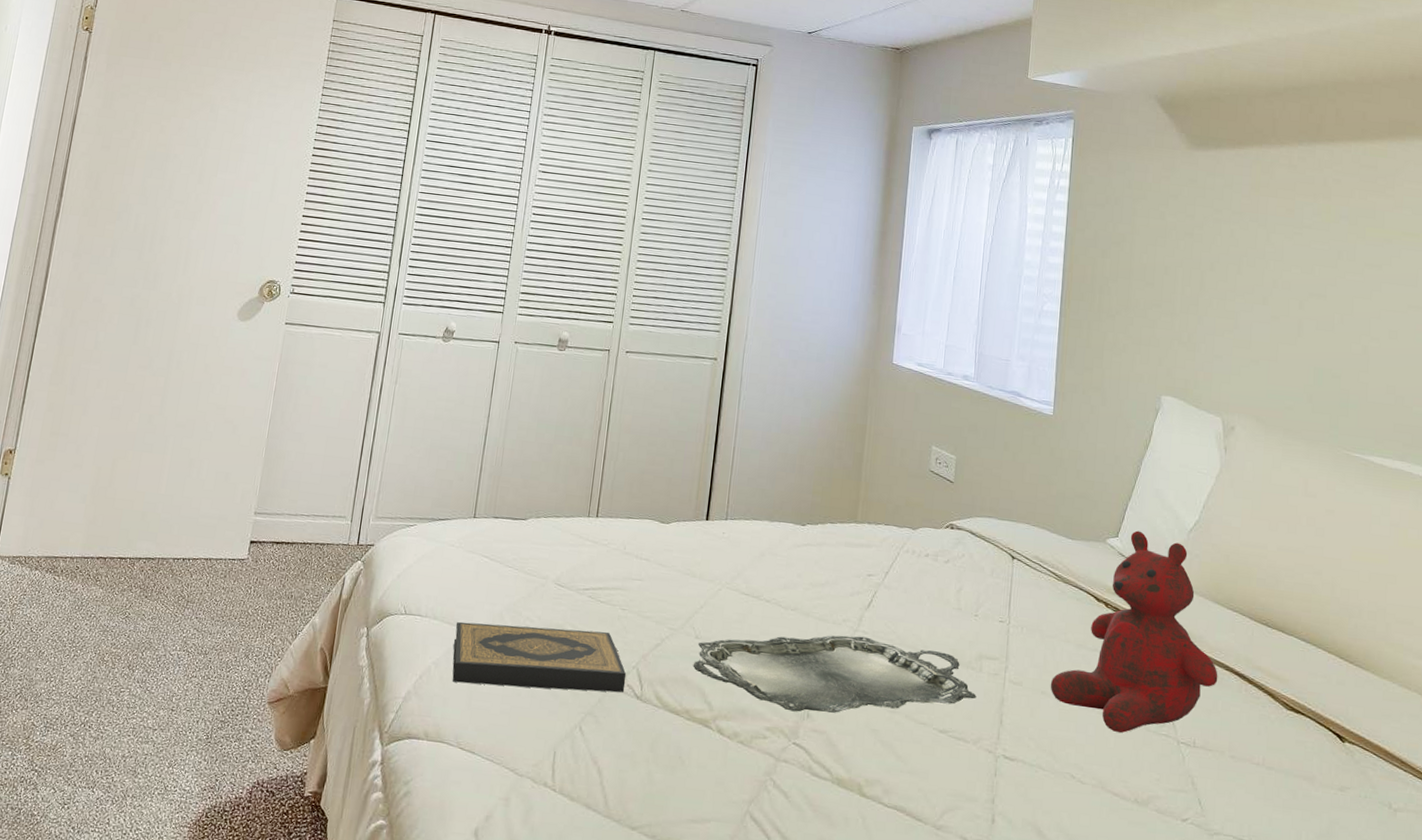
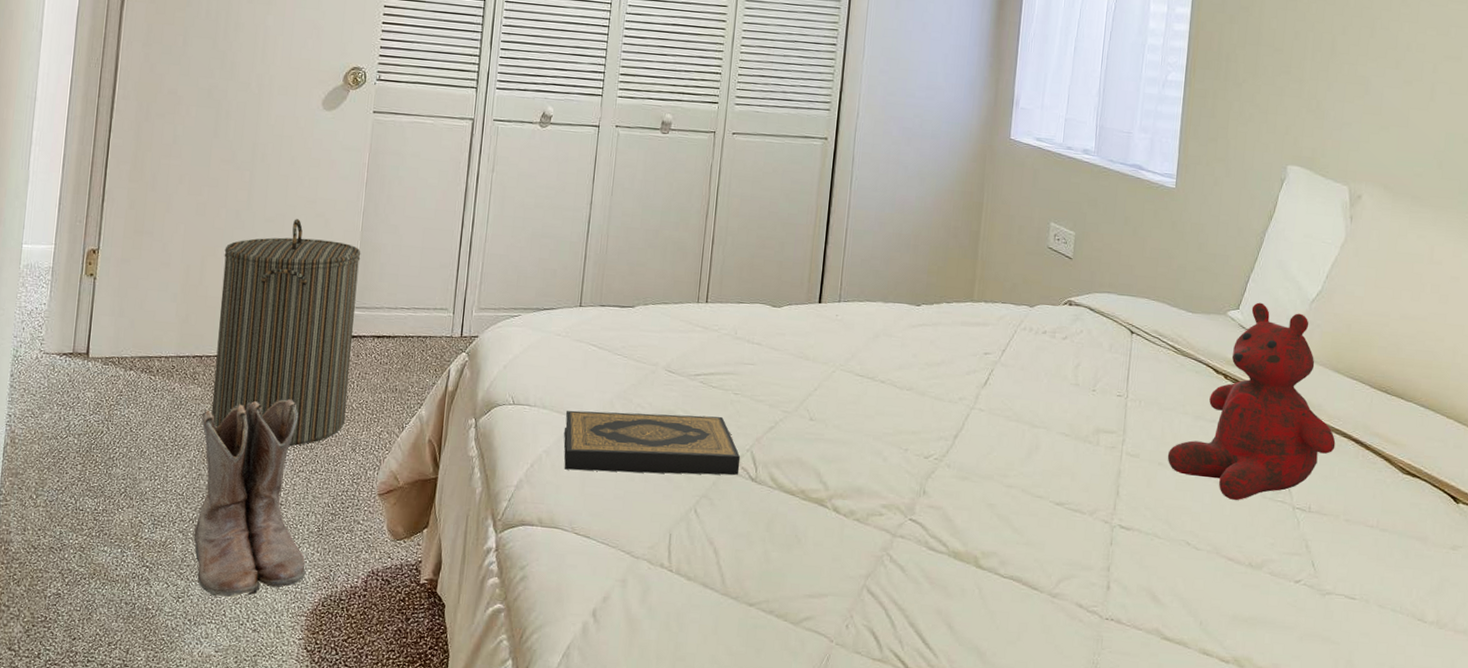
boots: none [84,602,196,806] -> present [193,398,306,598]
laundry hamper: none [110,425,266,651] -> present [211,219,361,447]
serving tray: present [693,635,976,713] -> none [807,413,1093,489]

